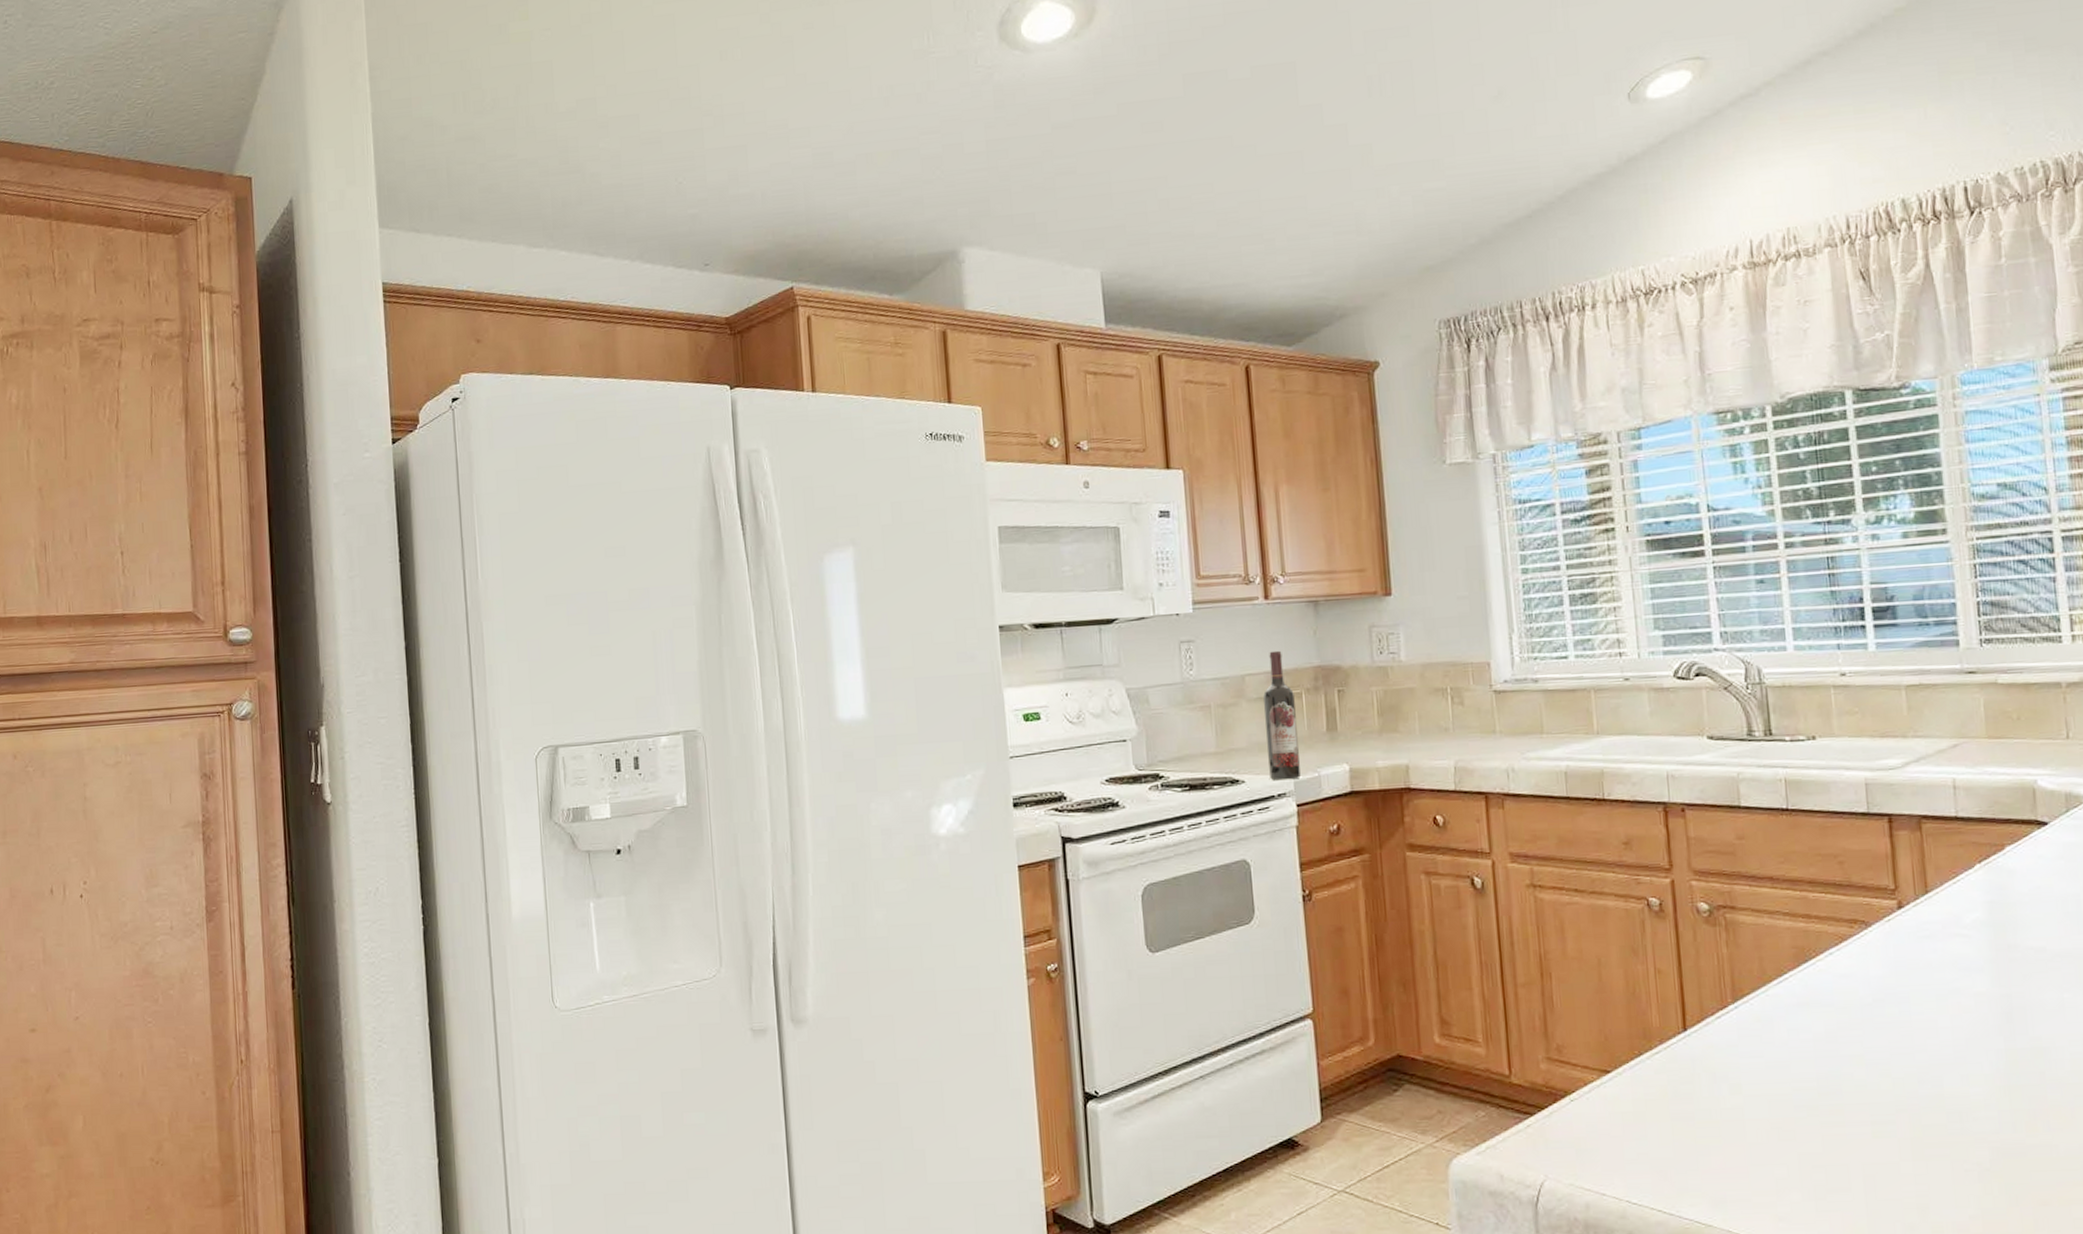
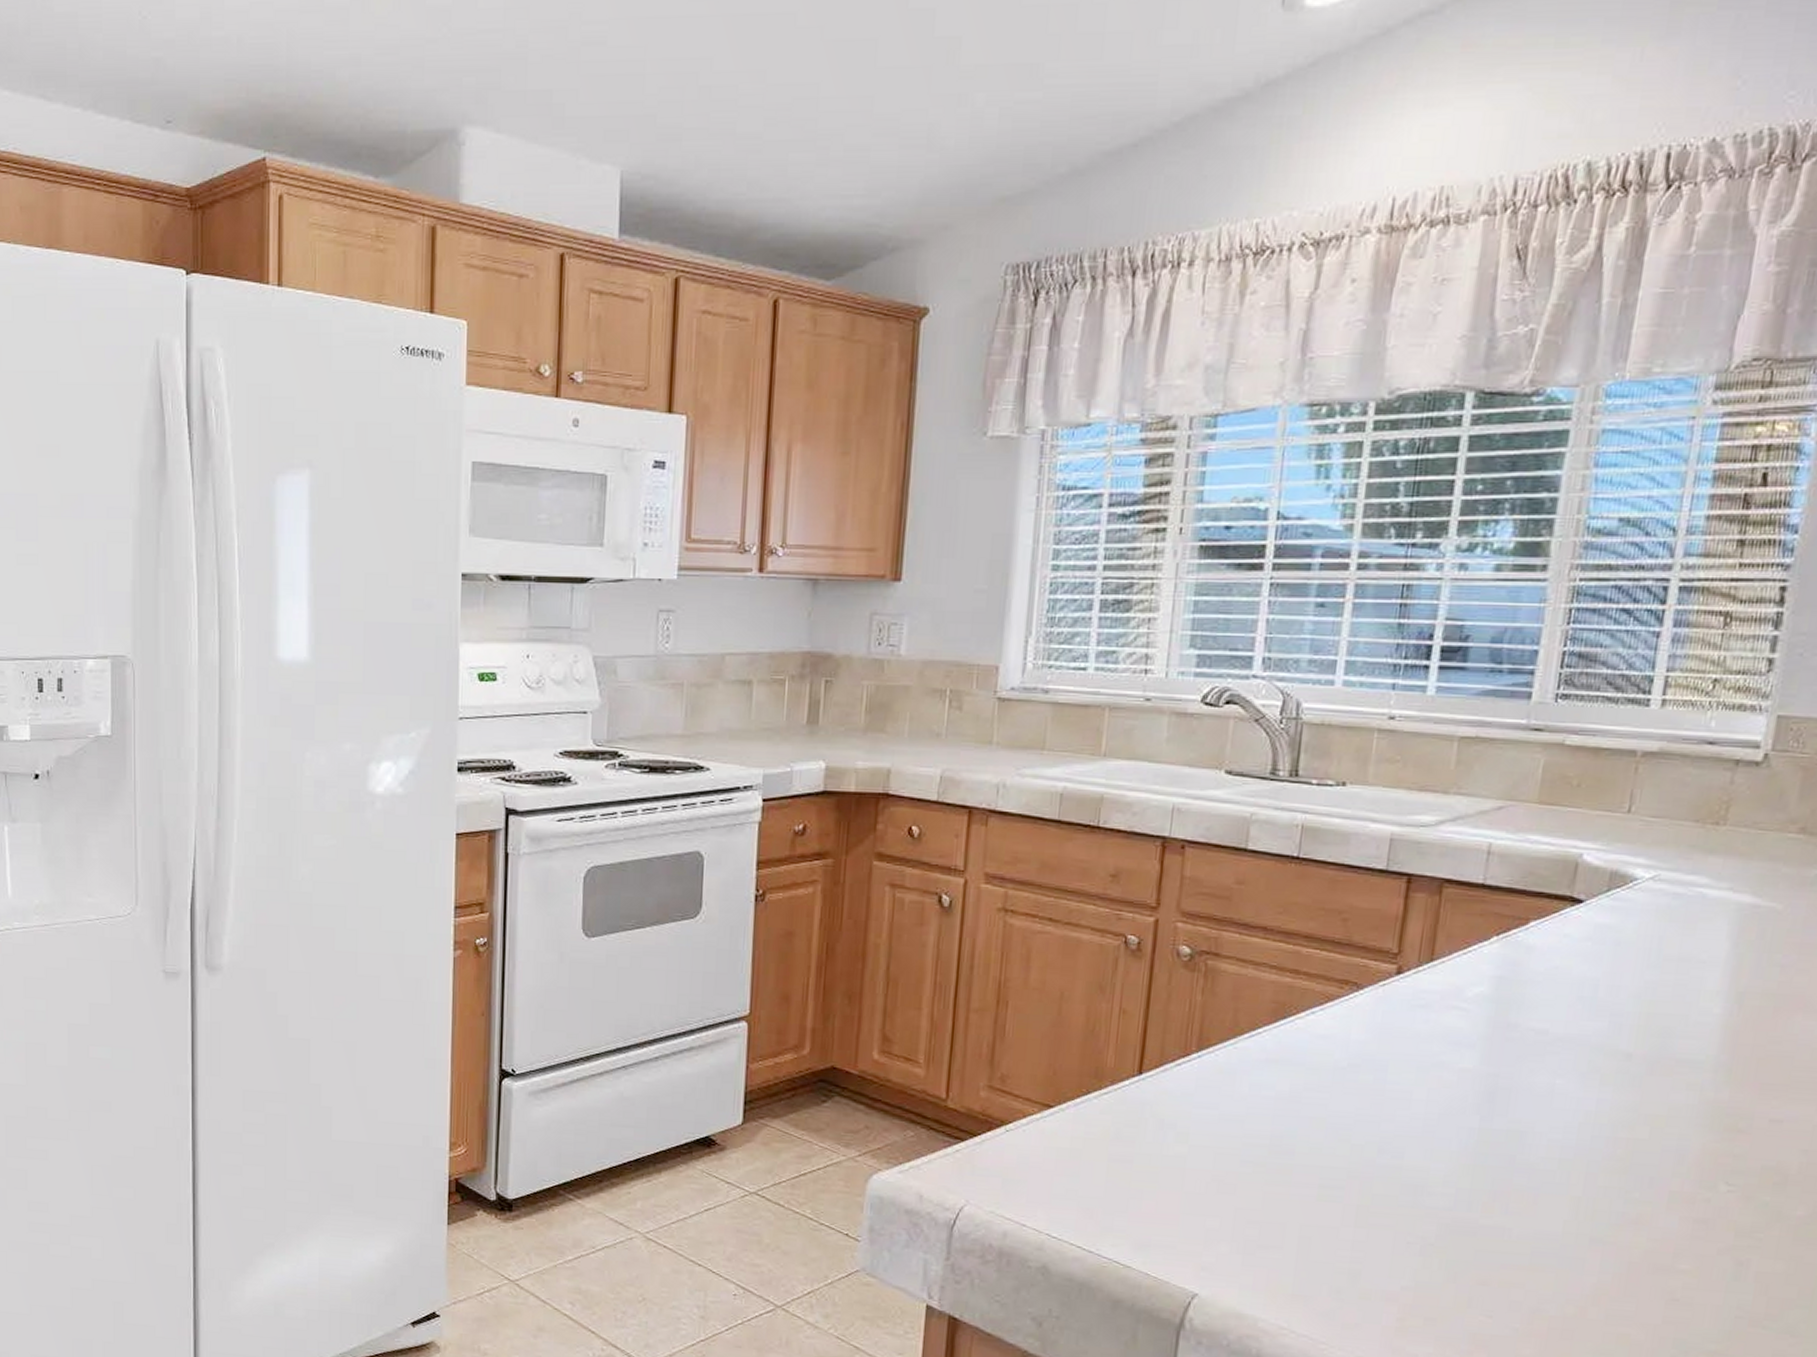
wine bottle: present [1262,650,1302,781] -> none [736,630,778,773]

